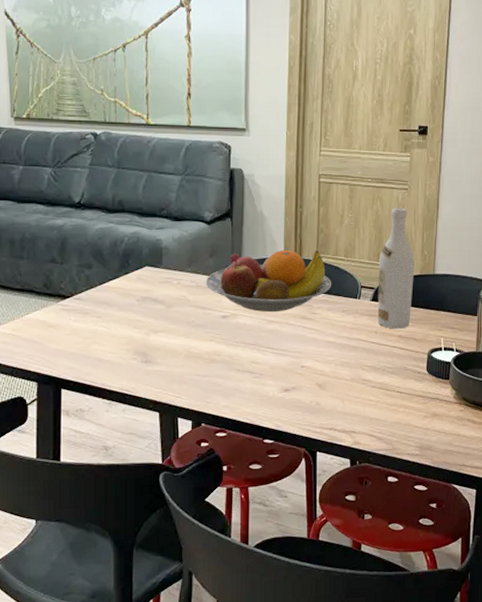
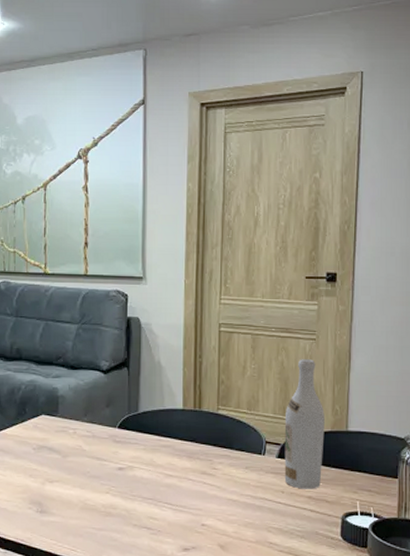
fruit bowl: present [205,250,332,312] -> none [101,402,234,465]

